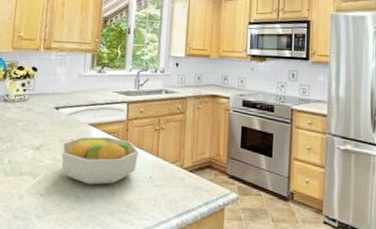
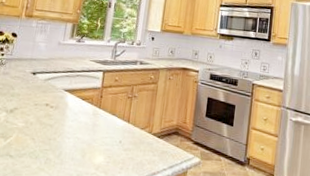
fruit bowl: present [61,136,139,185] -> none [34,101,111,148]

